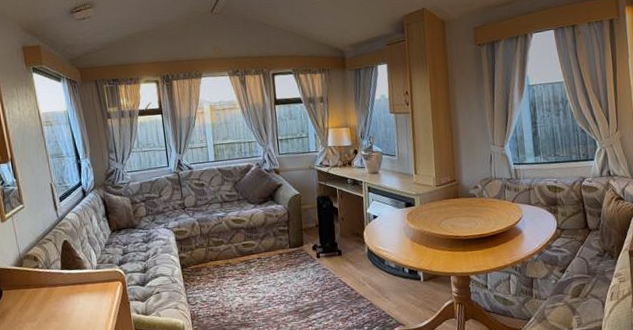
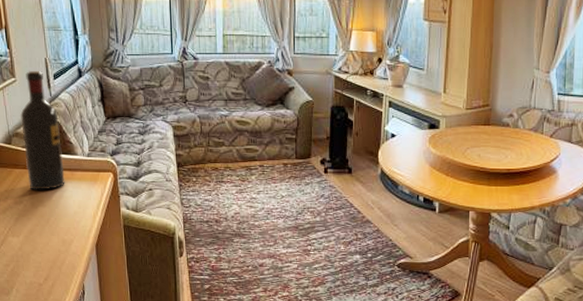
wine bottle: none [30,196,77,307] -> present [20,71,65,190]

